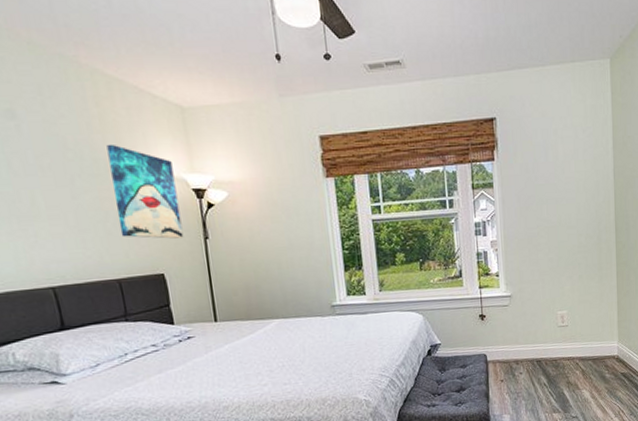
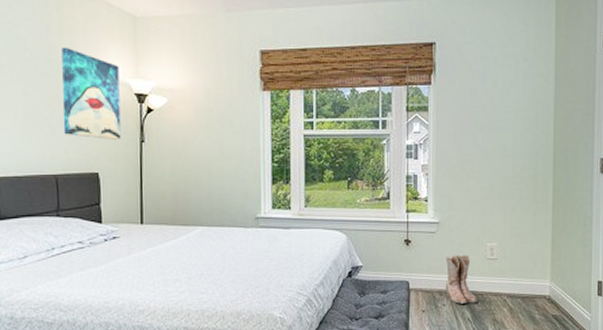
boots: none [520,323,553,371] -> present [445,254,478,304]

